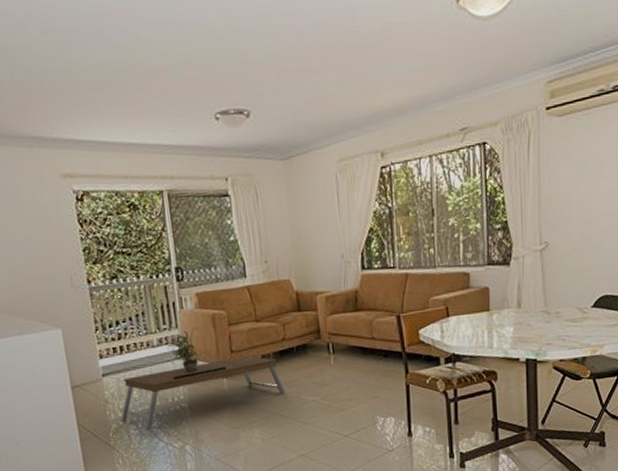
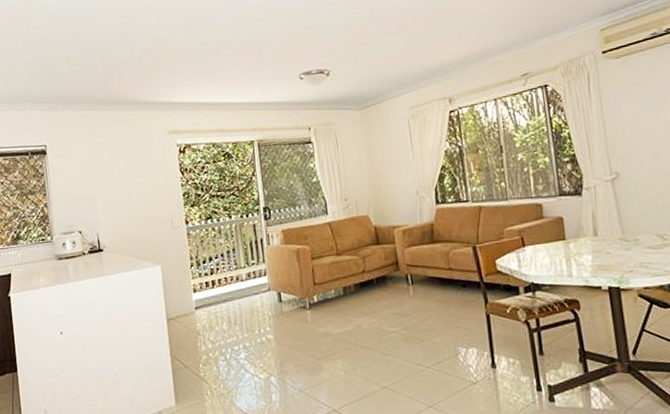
coffee table: present [120,356,286,432] -> none [210,288,367,363]
potted plant: present [167,327,201,371] -> none [255,261,286,304]

